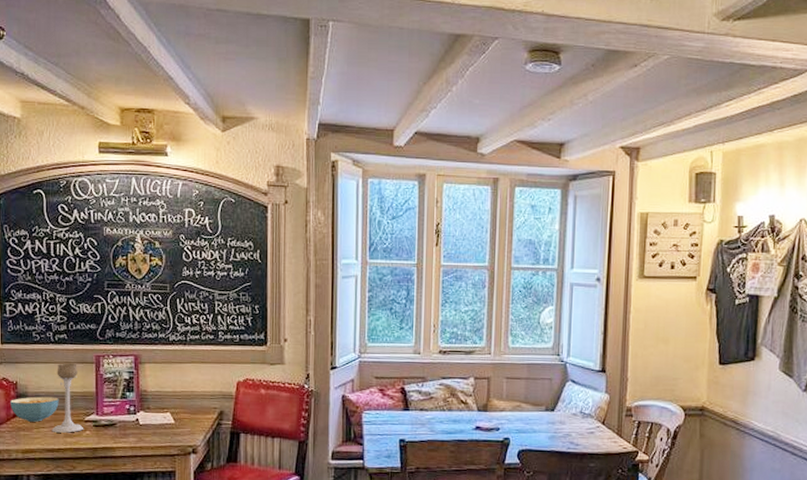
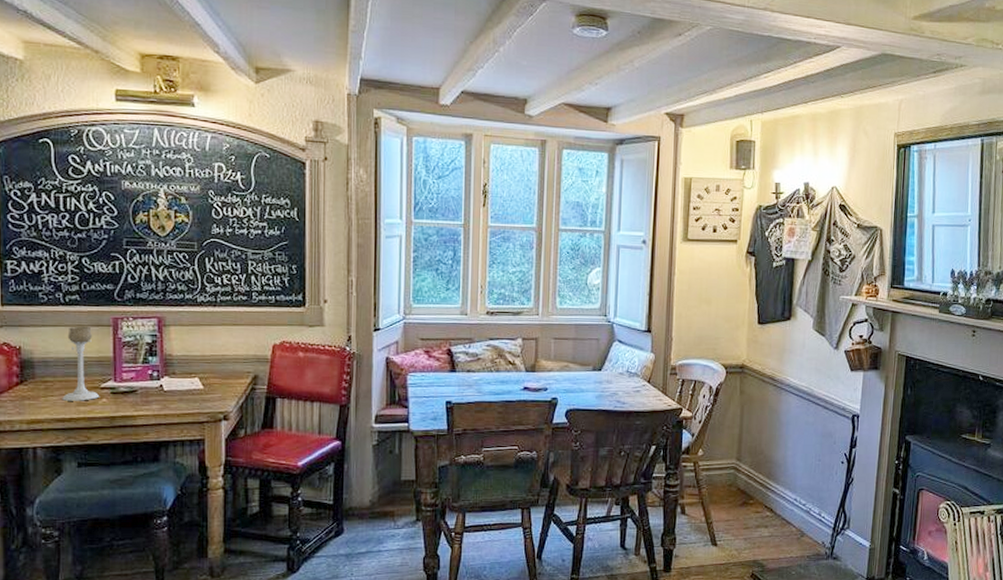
cereal bowl: present [10,396,59,422] -> none [13,362,70,390]

